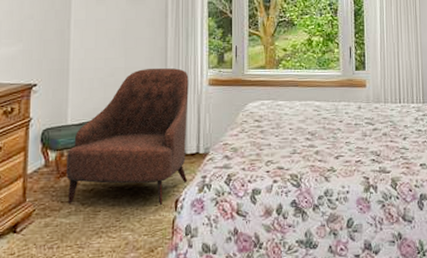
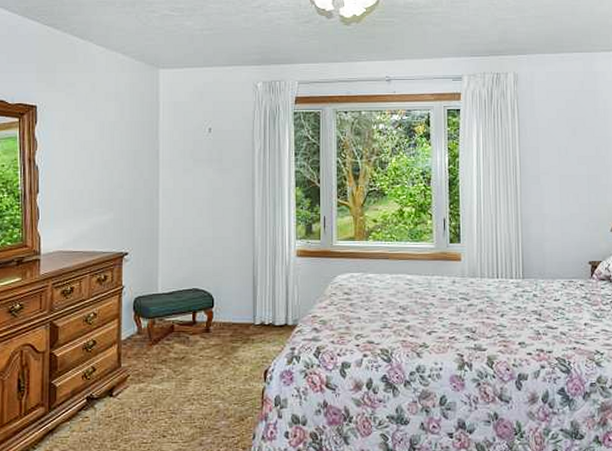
armchair: present [66,68,189,206] -> none [158,239,277,376]

